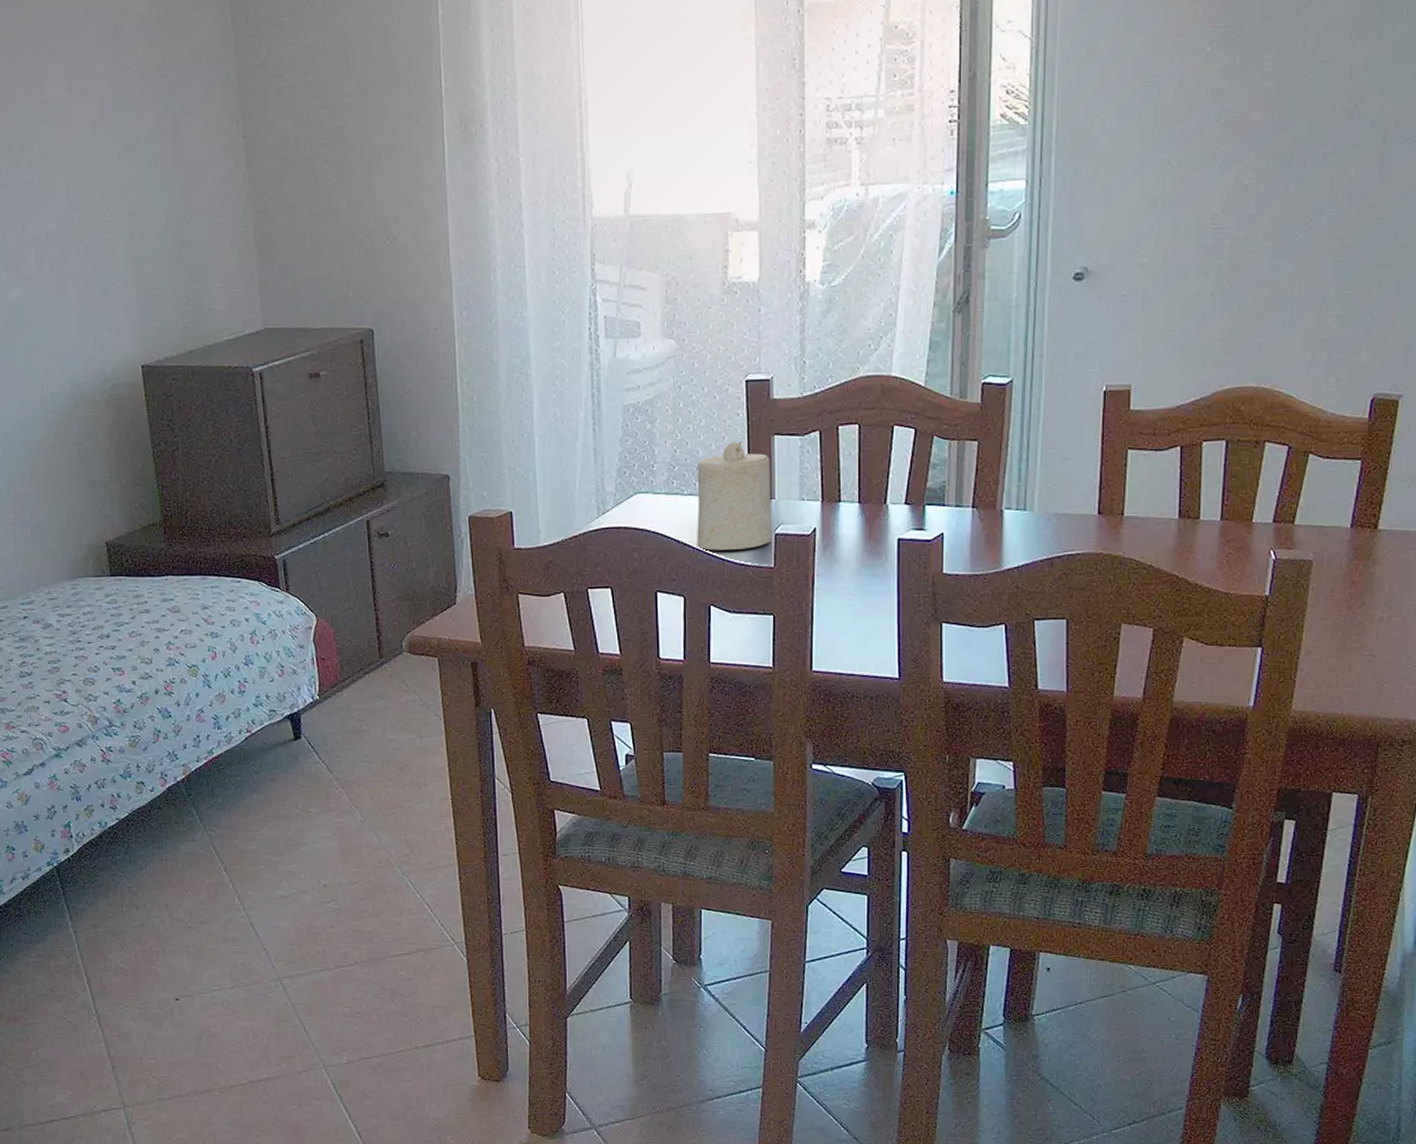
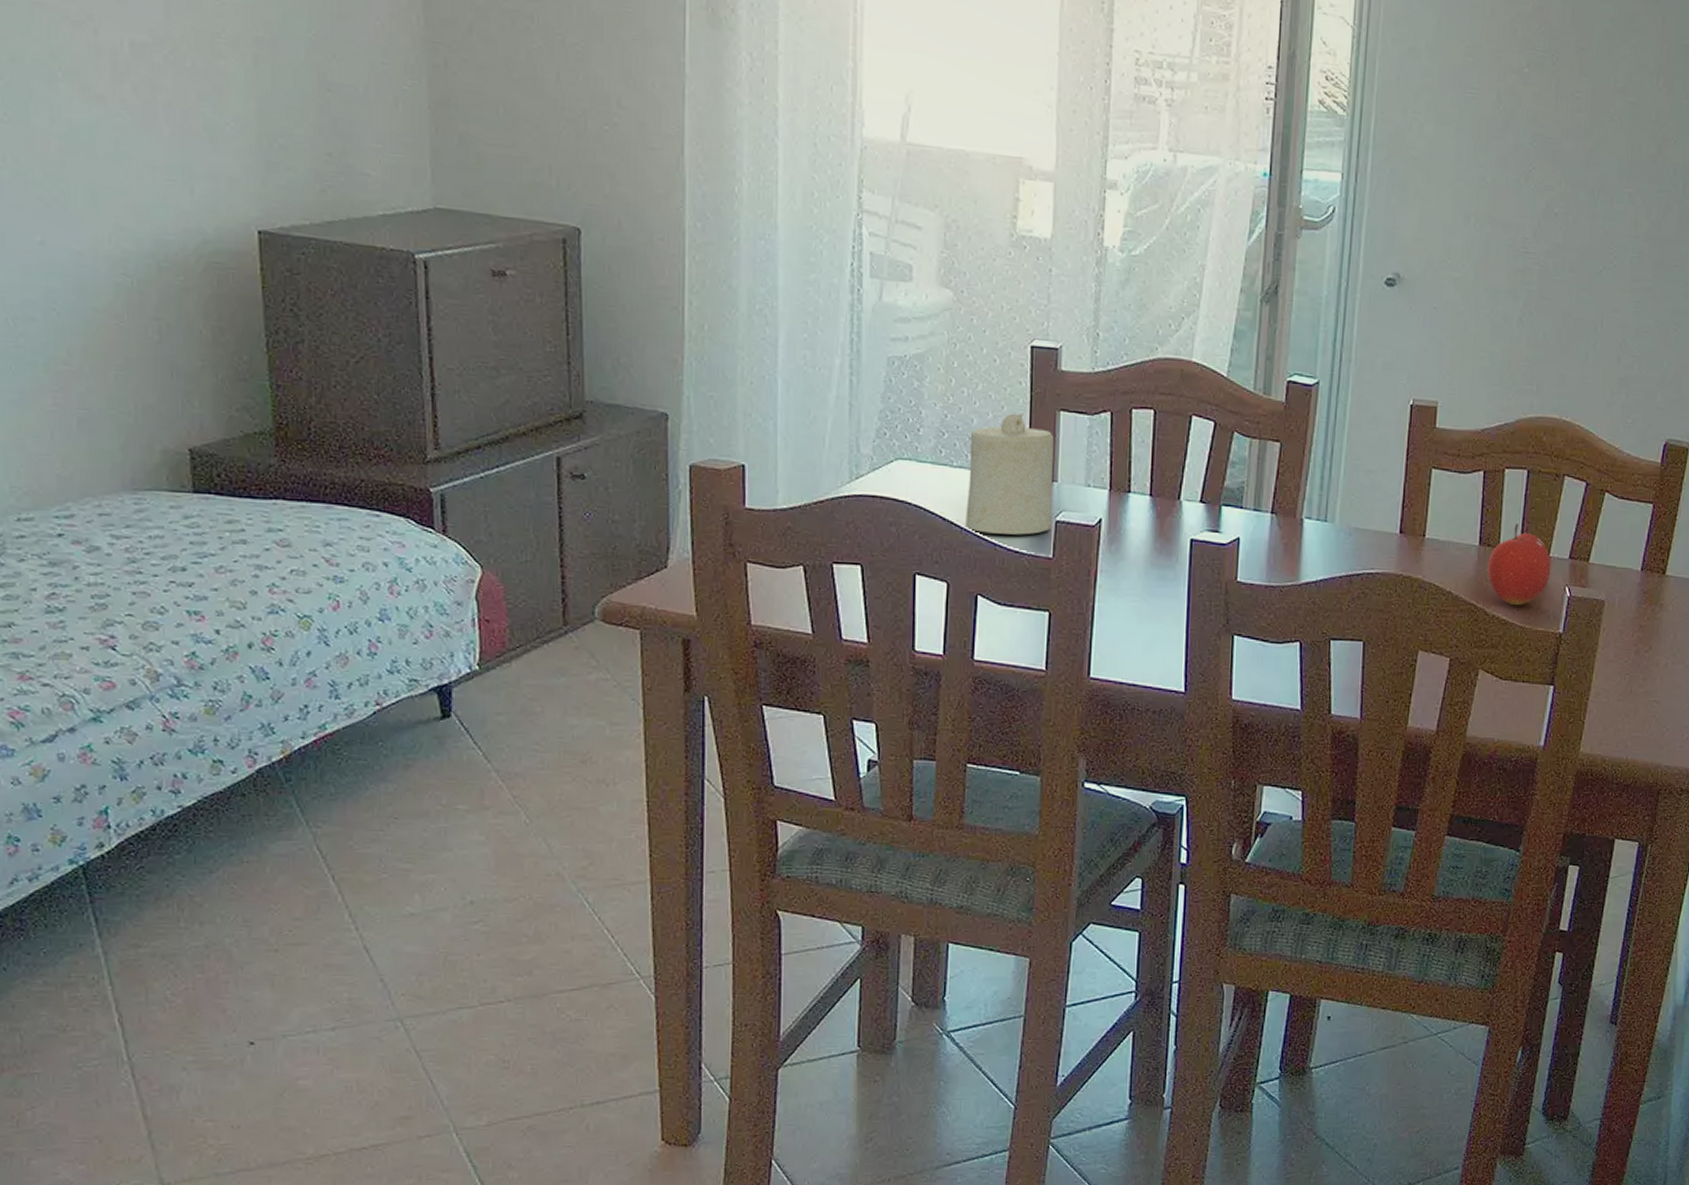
fruit: none [1188,493,1255,573] -> present [1487,523,1551,606]

